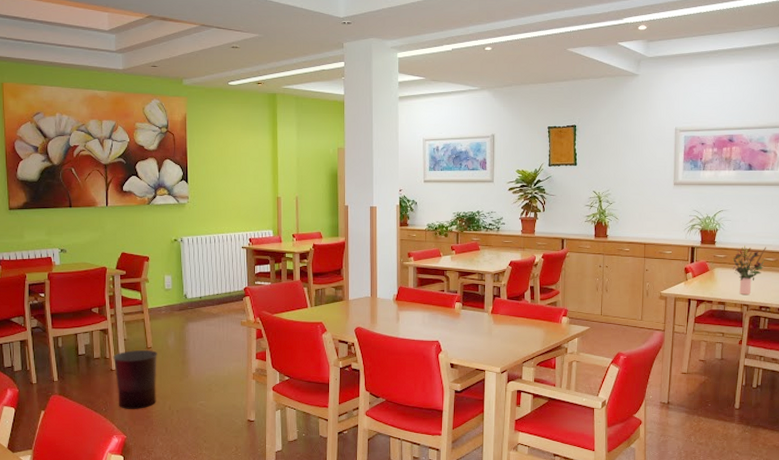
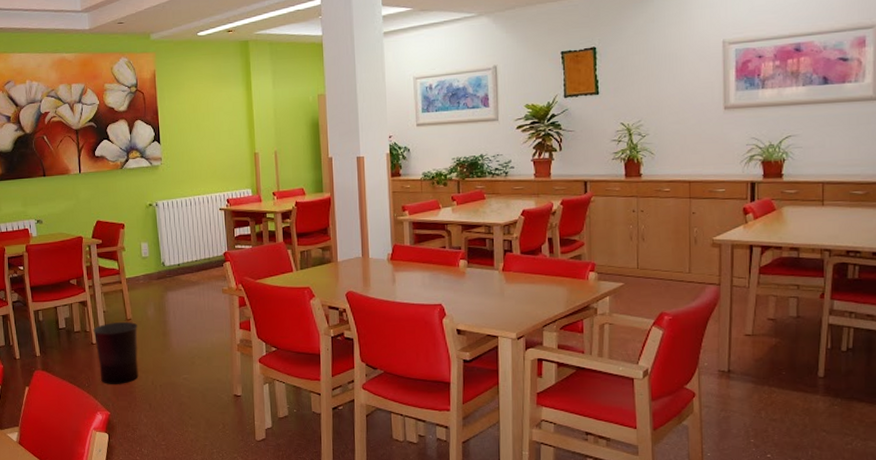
bouquet: present [731,246,766,295] -> none [805,177,853,237]

